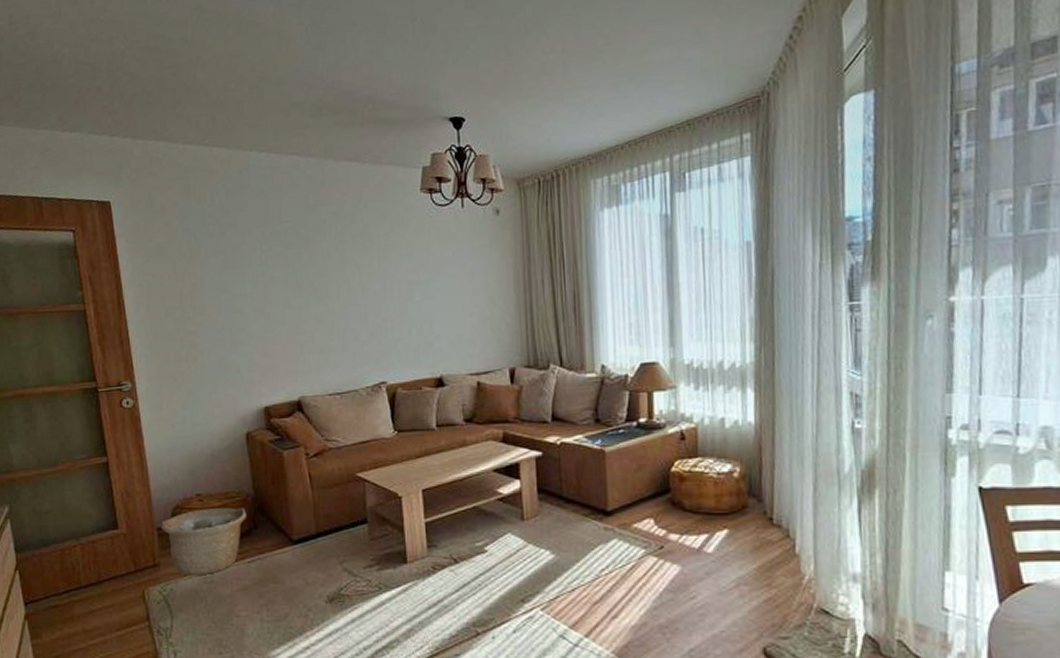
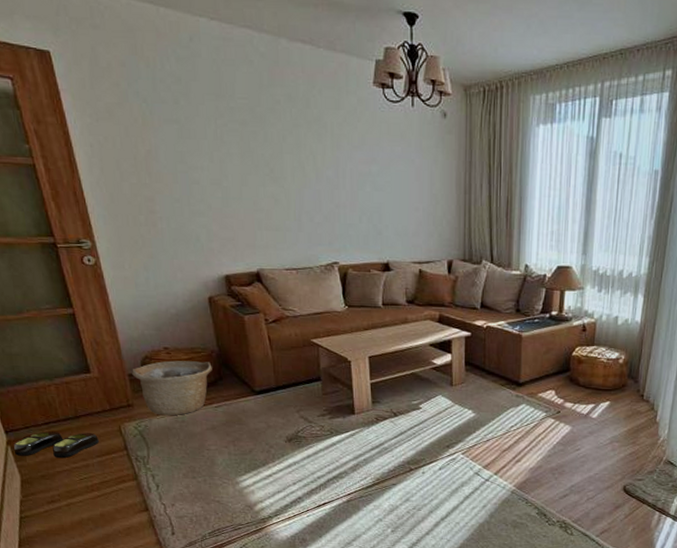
slippers: none [31,601,120,633] -> present [14,431,99,458]

